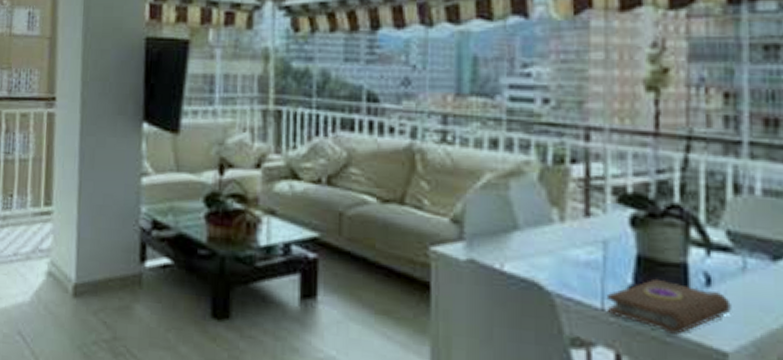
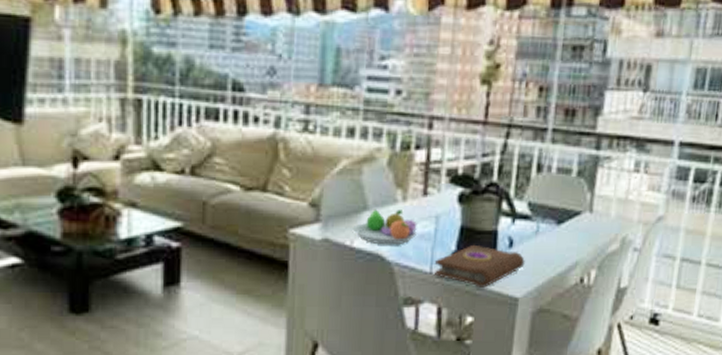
fruit bowl: none [502,229,580,273] -> present [352,209,417,245]

